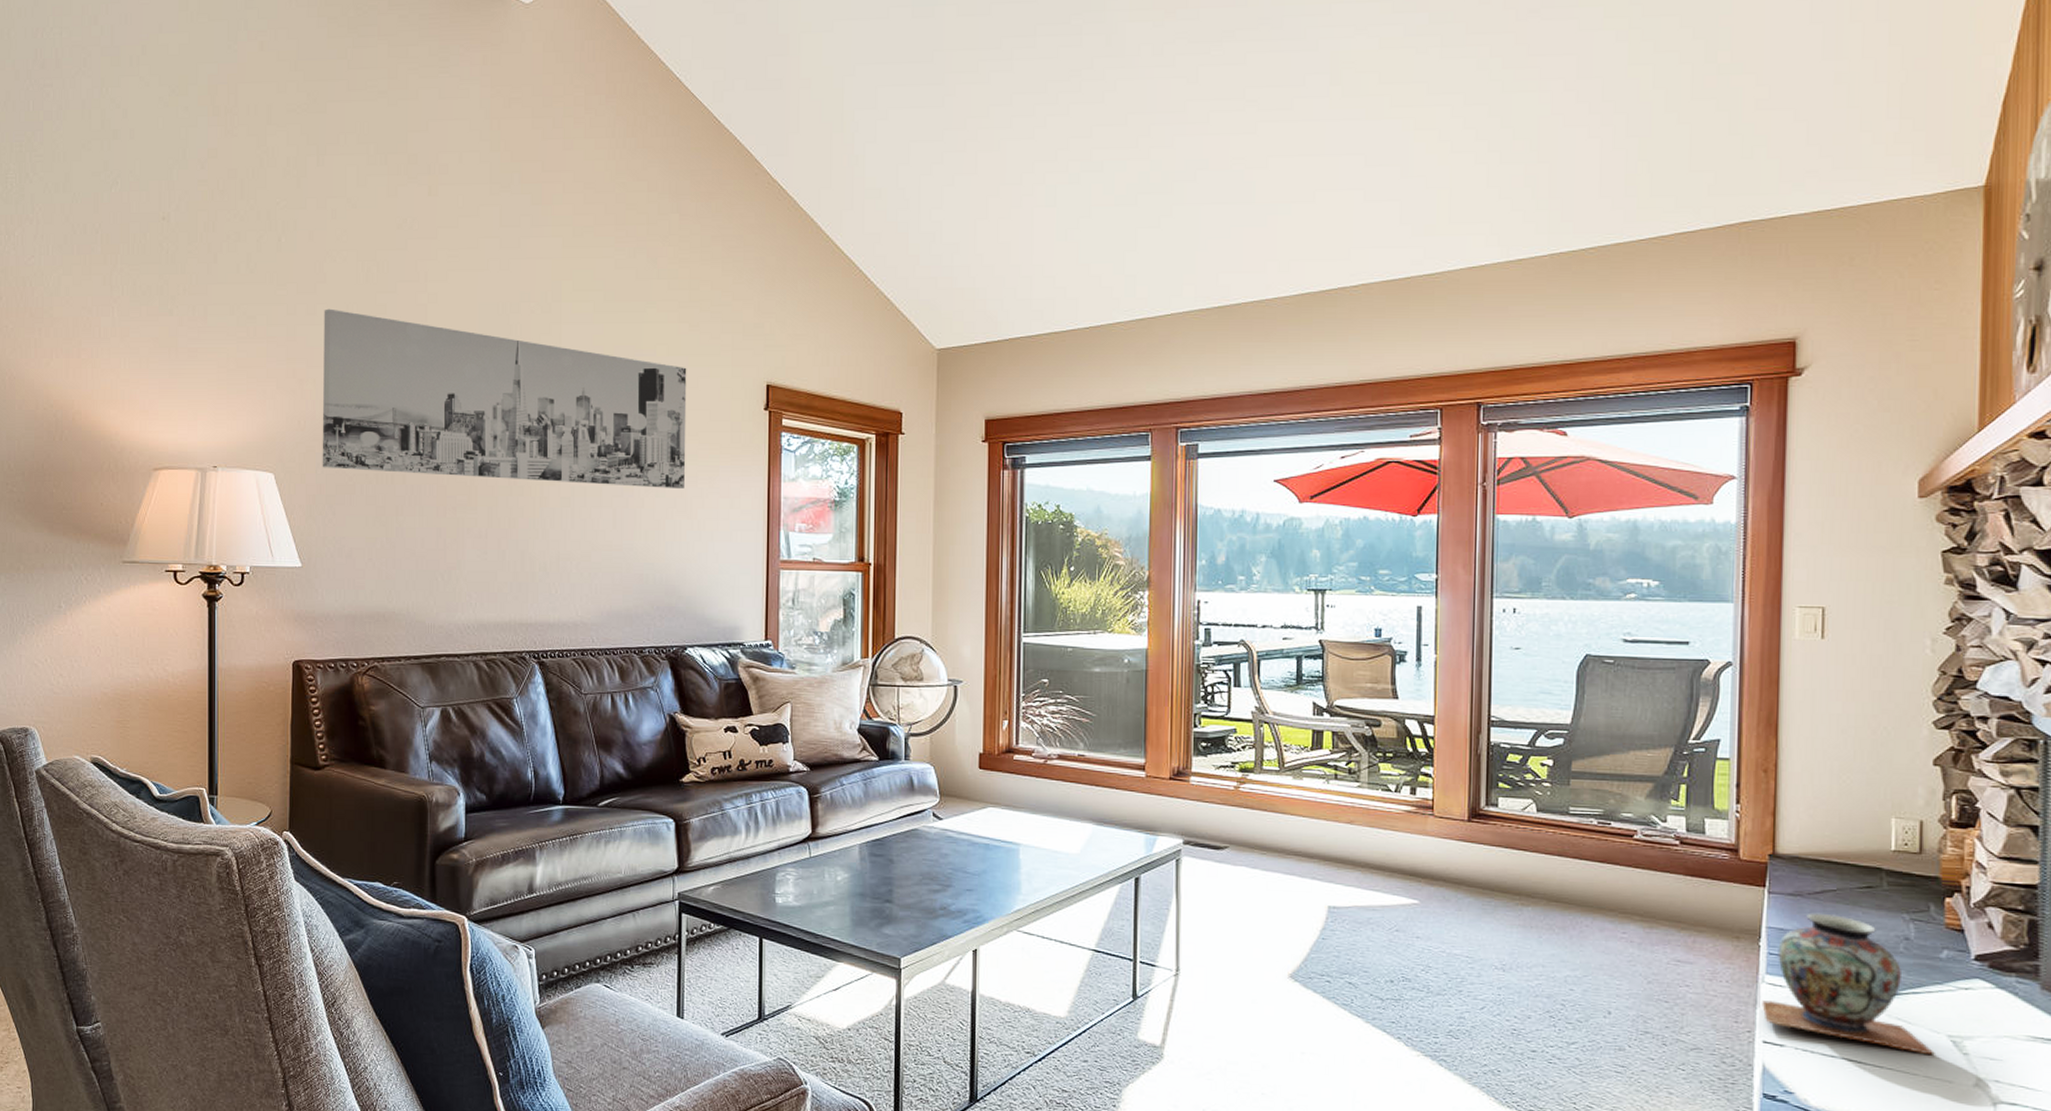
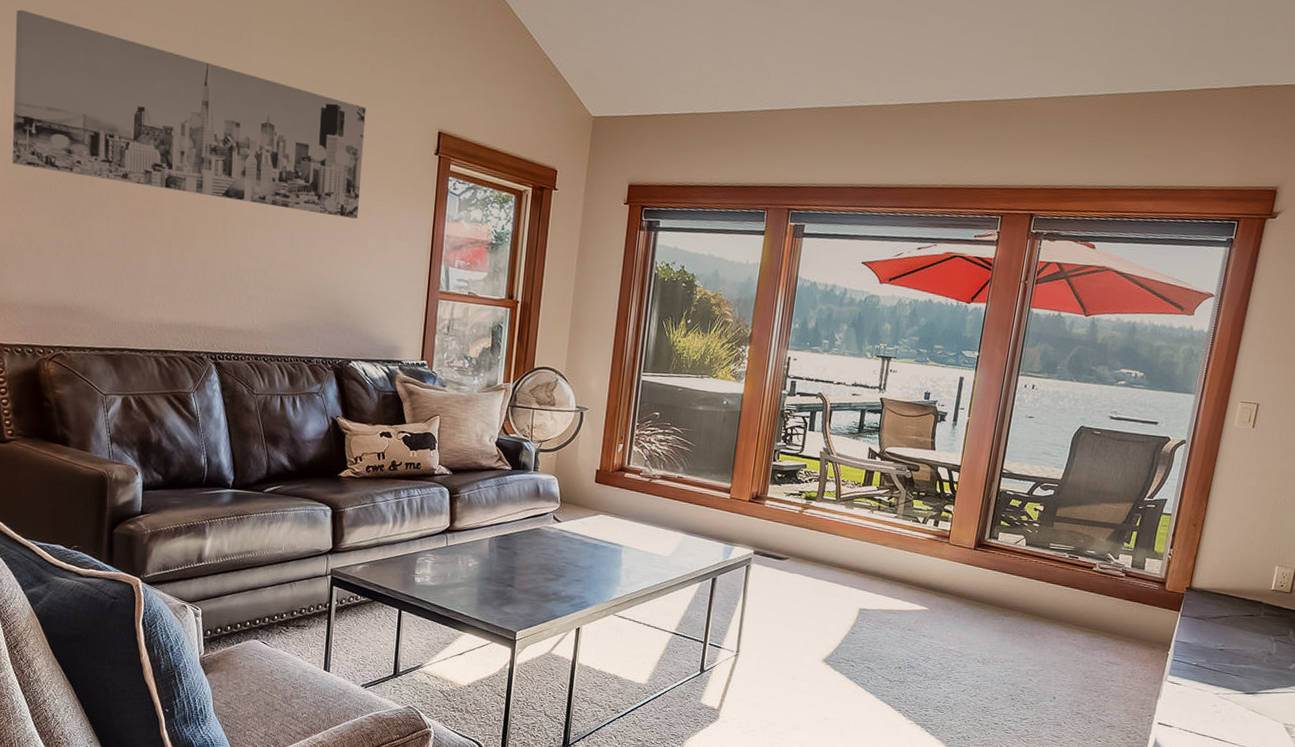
decorative vase: present [1762,912,1935,1056] -> none [1161,632,1273,737]

